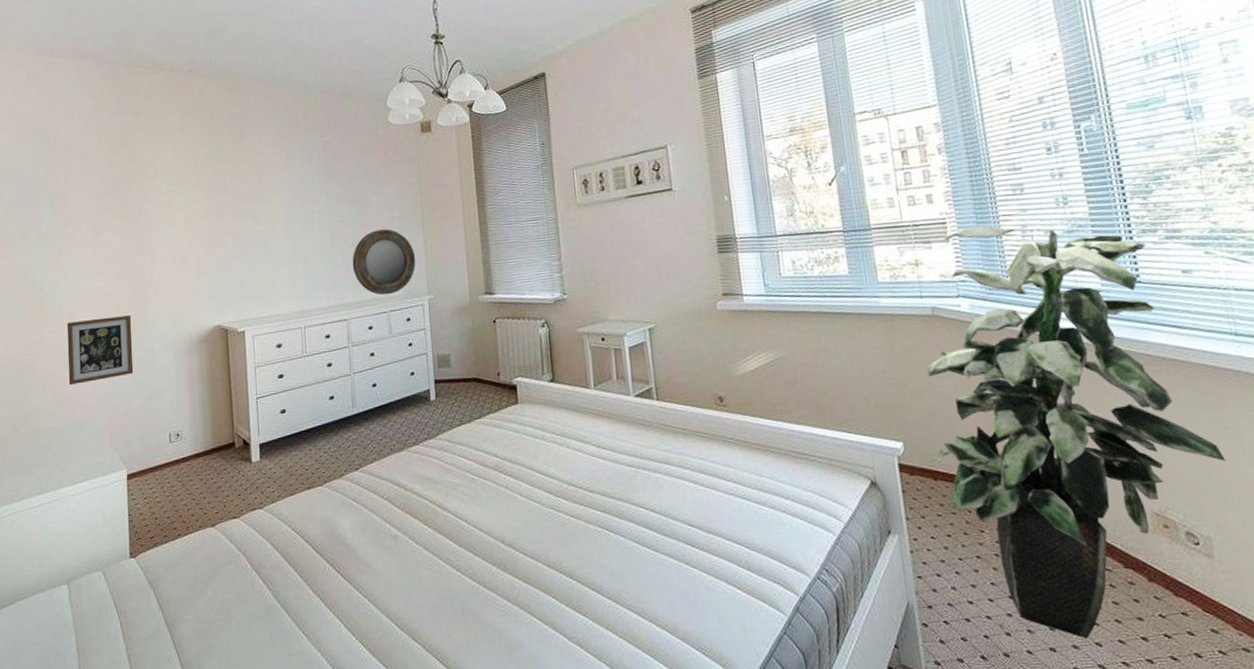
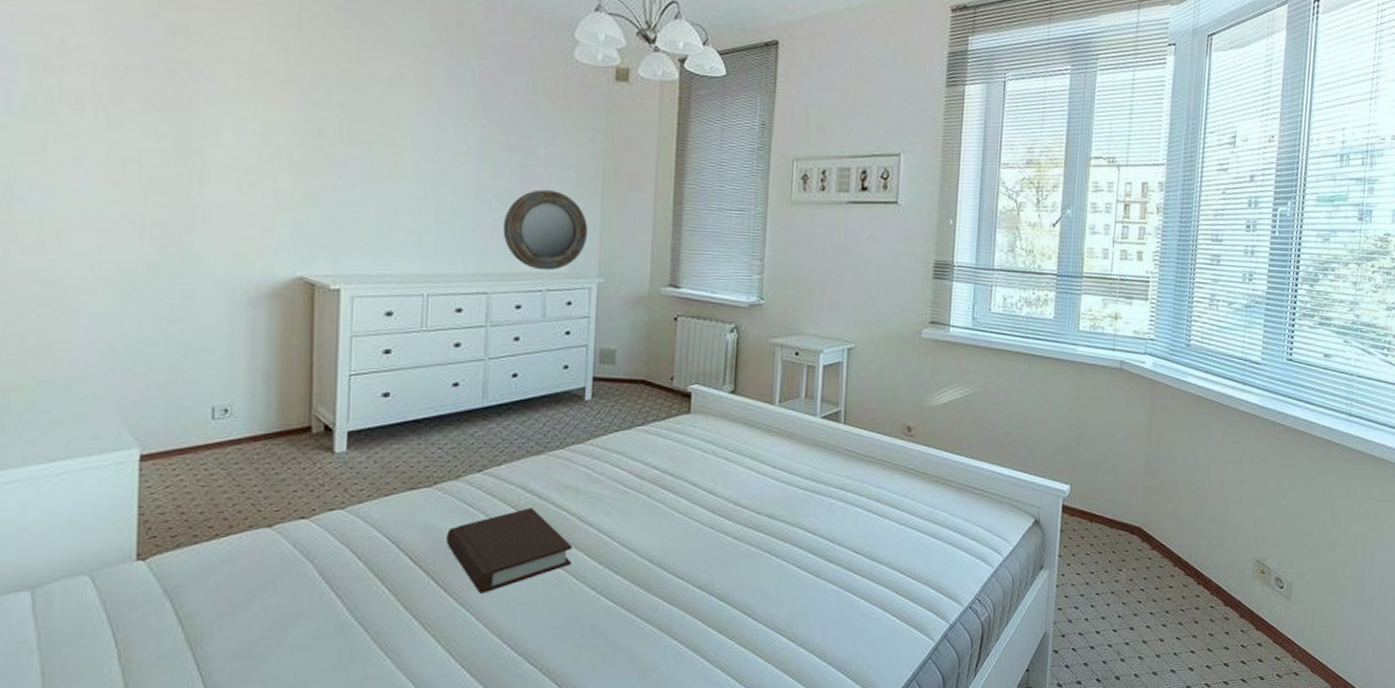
picture frame: present [67,315,134,385] -> none [49,242,163,329]
book: none [338,498,438,577] -> present [446,507,573,594]
indoor plant: present [927,226,1226,638] -> none [1096,289,1318,664]

